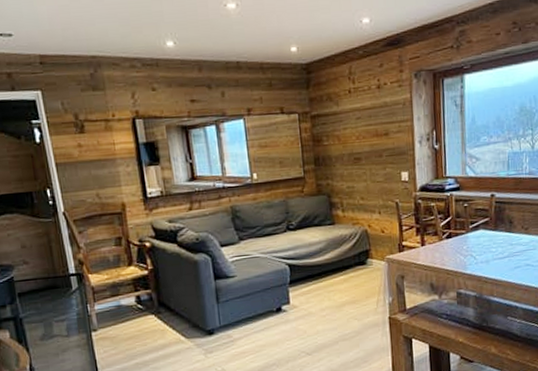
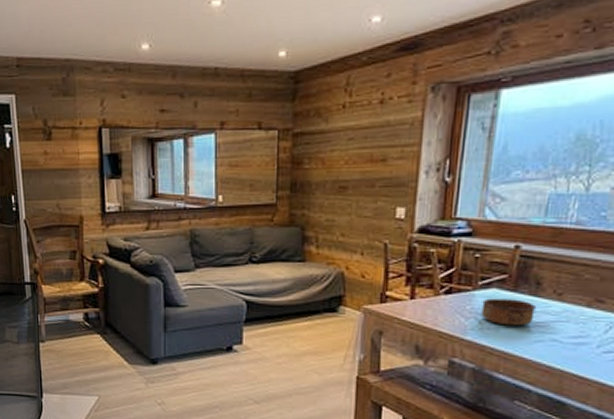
bowl: none [474,236,512,258] -> present [481,298,536,326]

